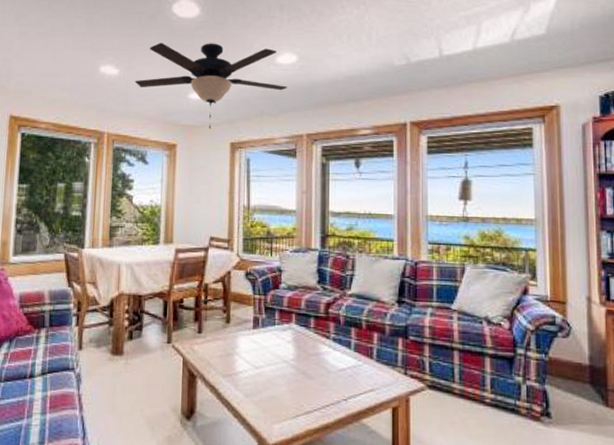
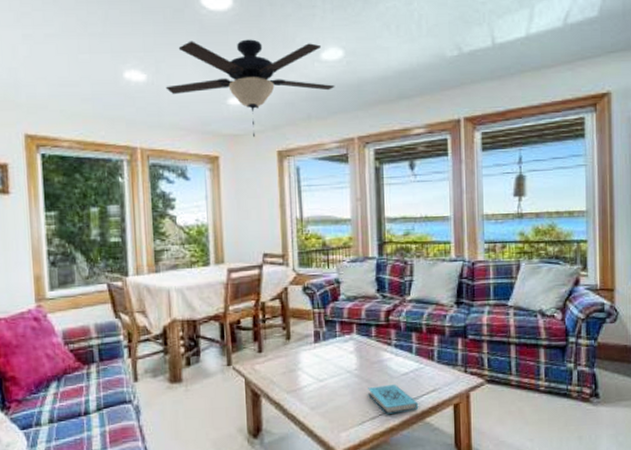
book: none [304,379,355,411] -> present [368,383,419,414]

